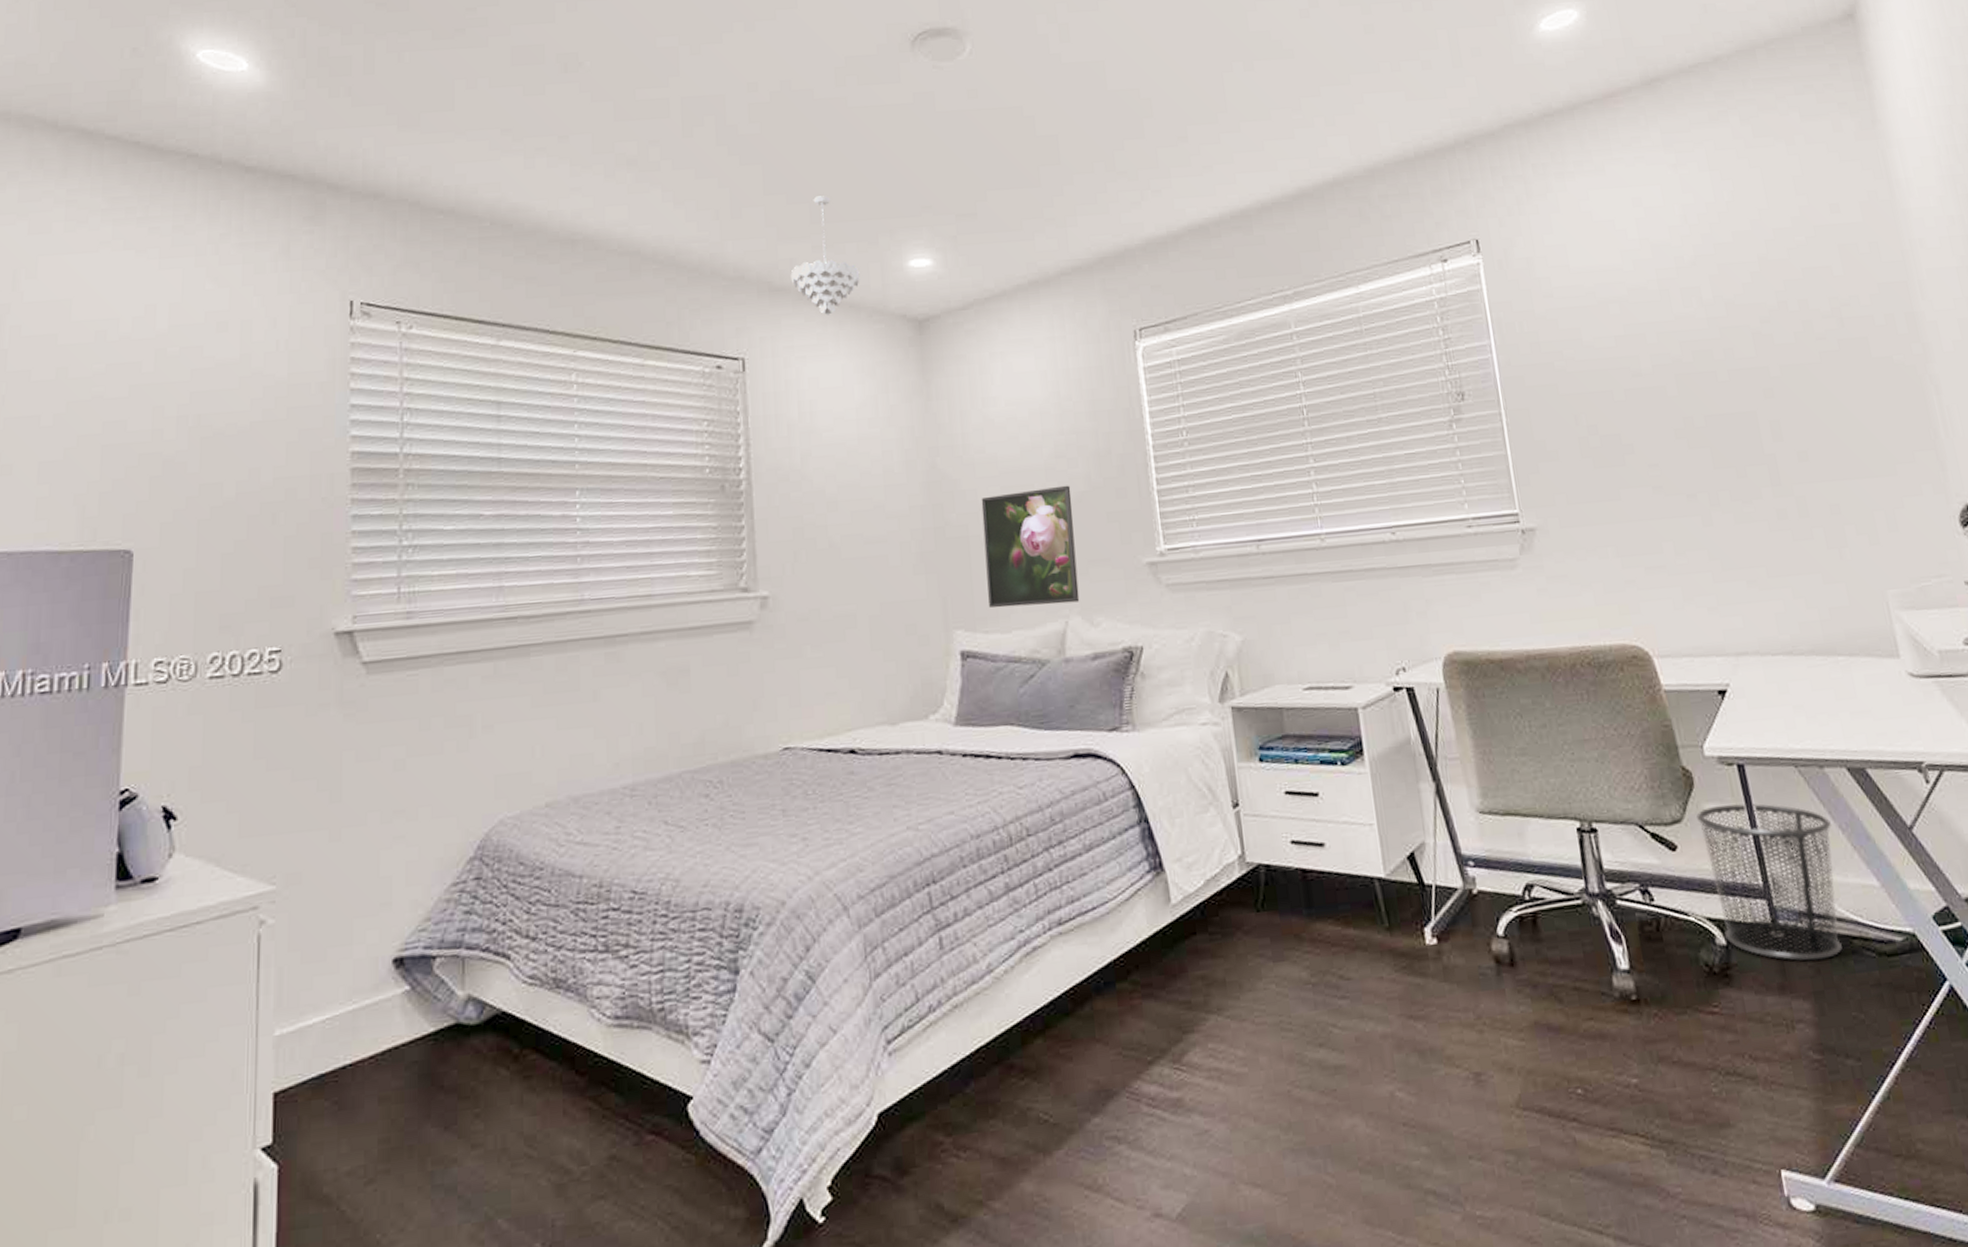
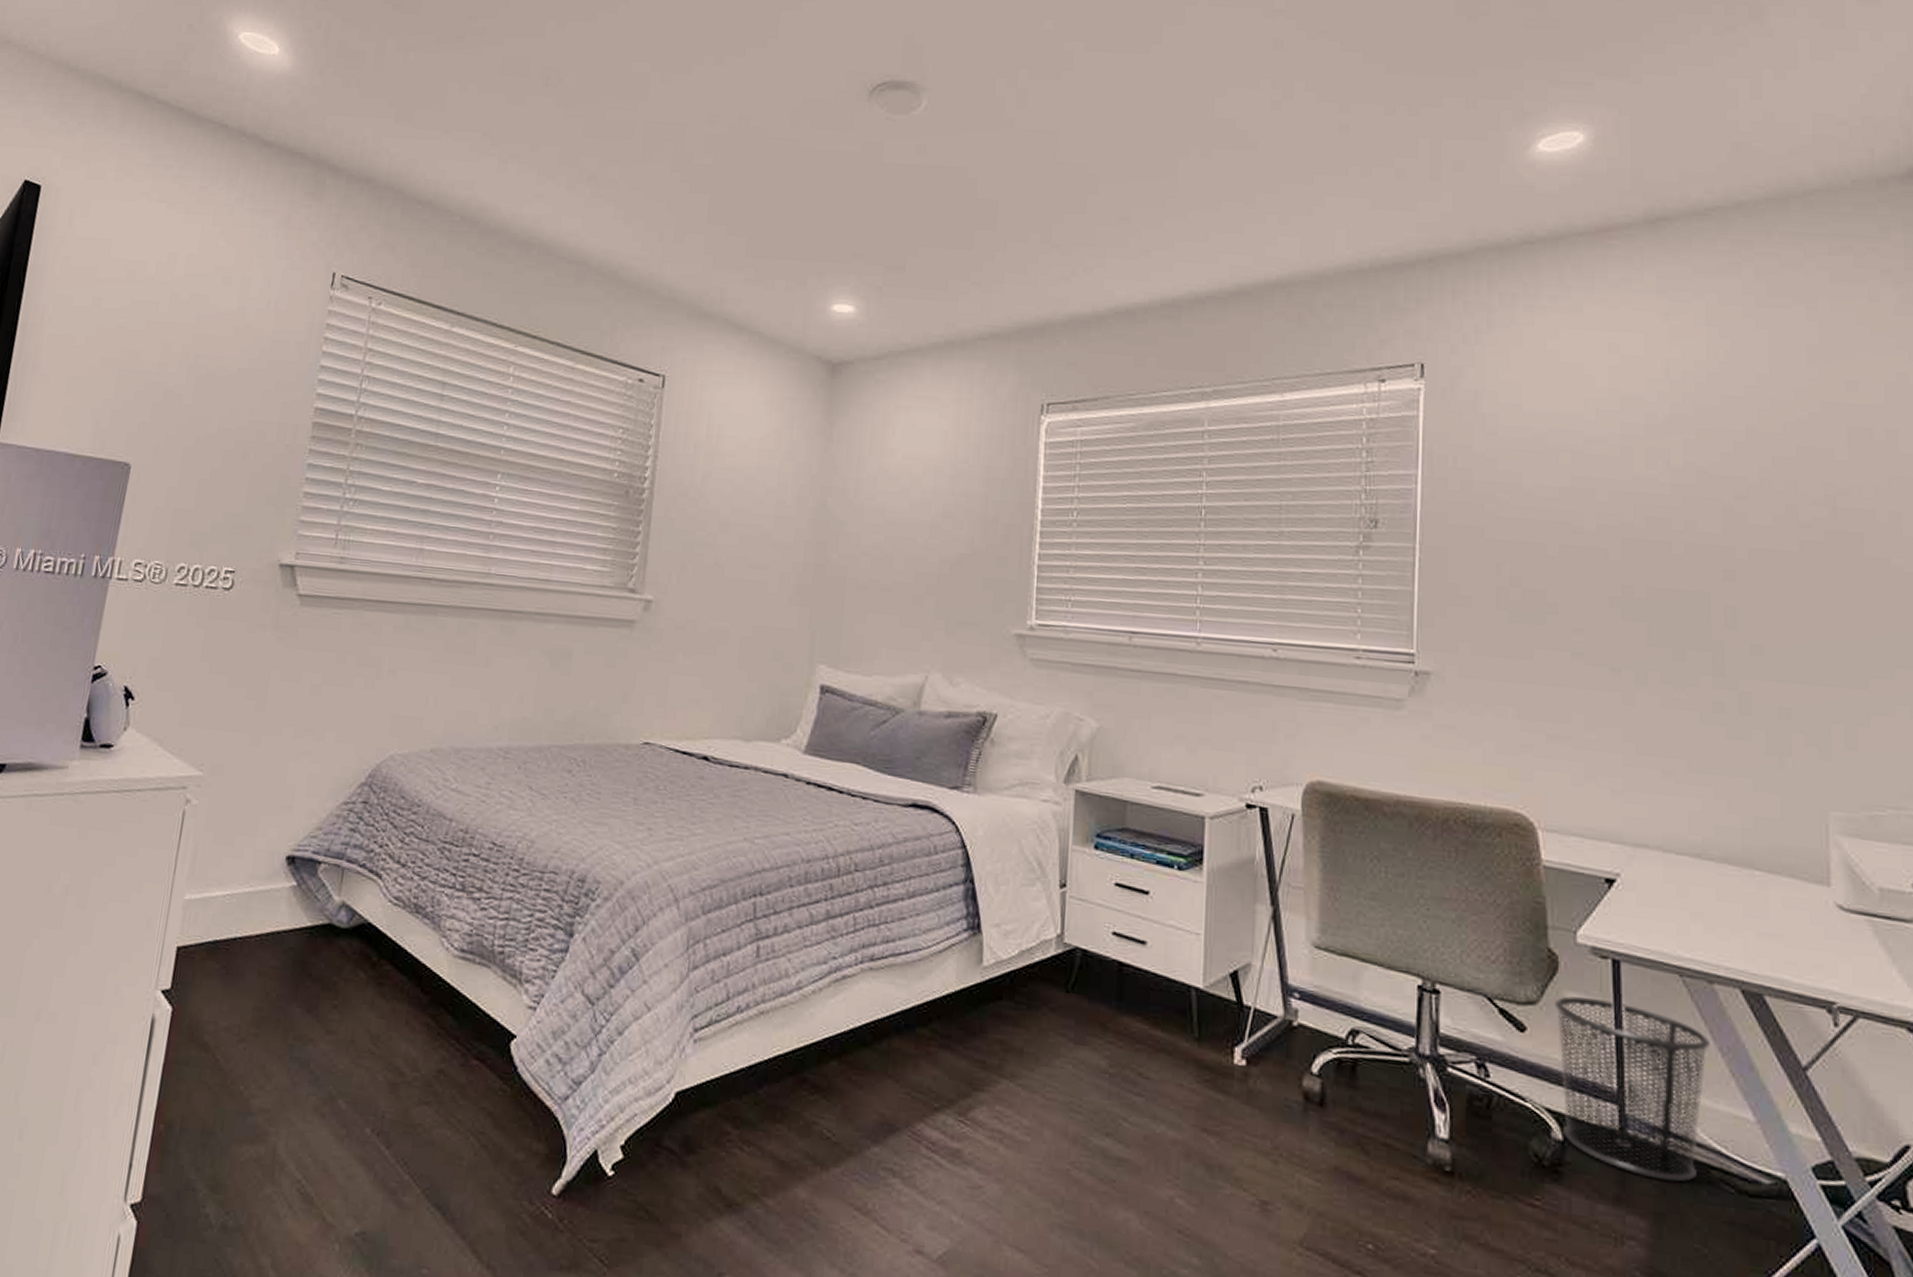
pendant light: present [790,196,860,315] -> none [719,231,785,346]
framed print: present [981,485,1080,608] -> none [855,543,953,660]

